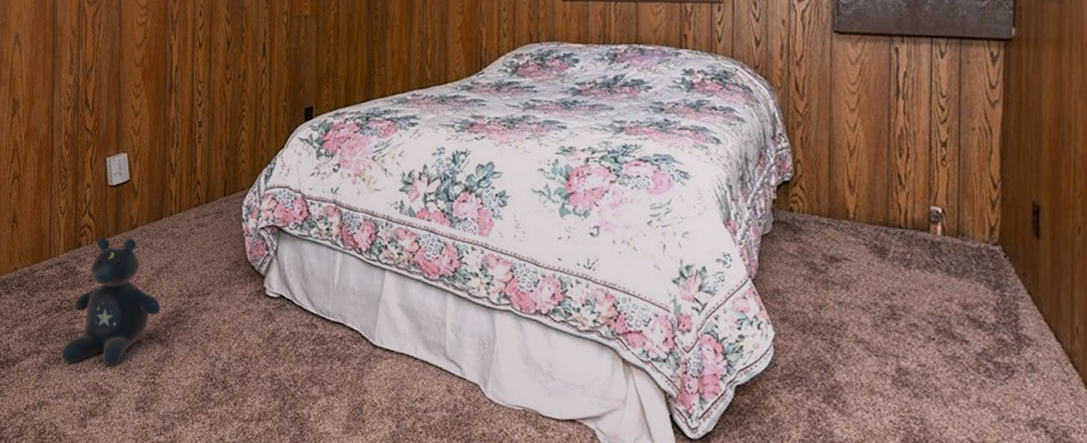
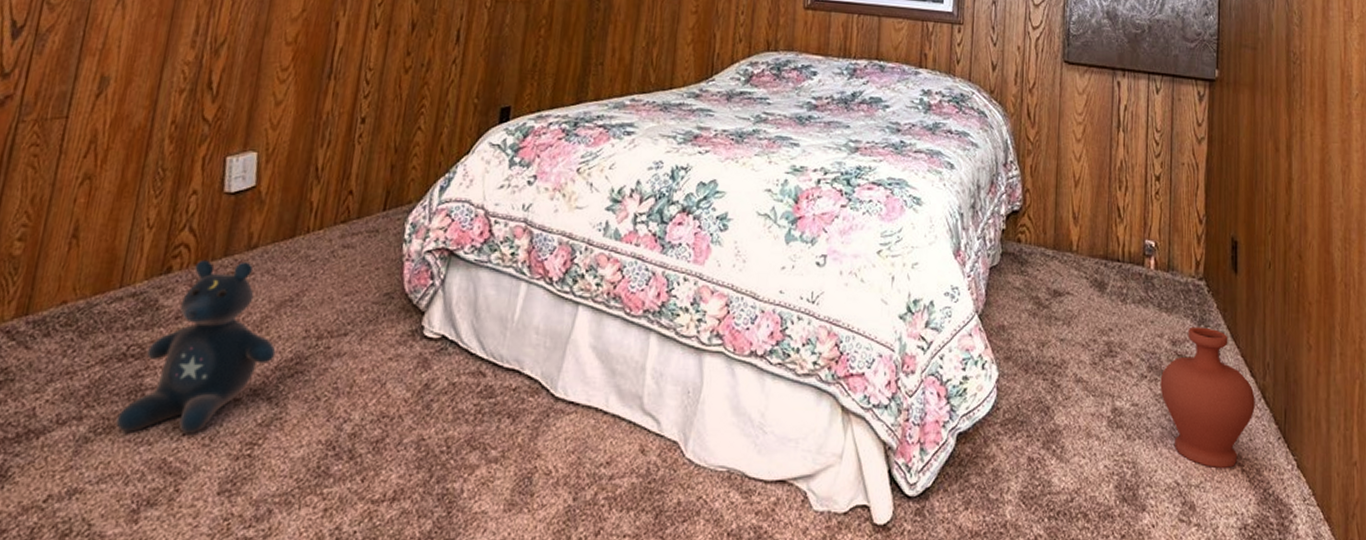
decorative vase: none [950,291,1061,429] -> present [1160,326,1255,469]

